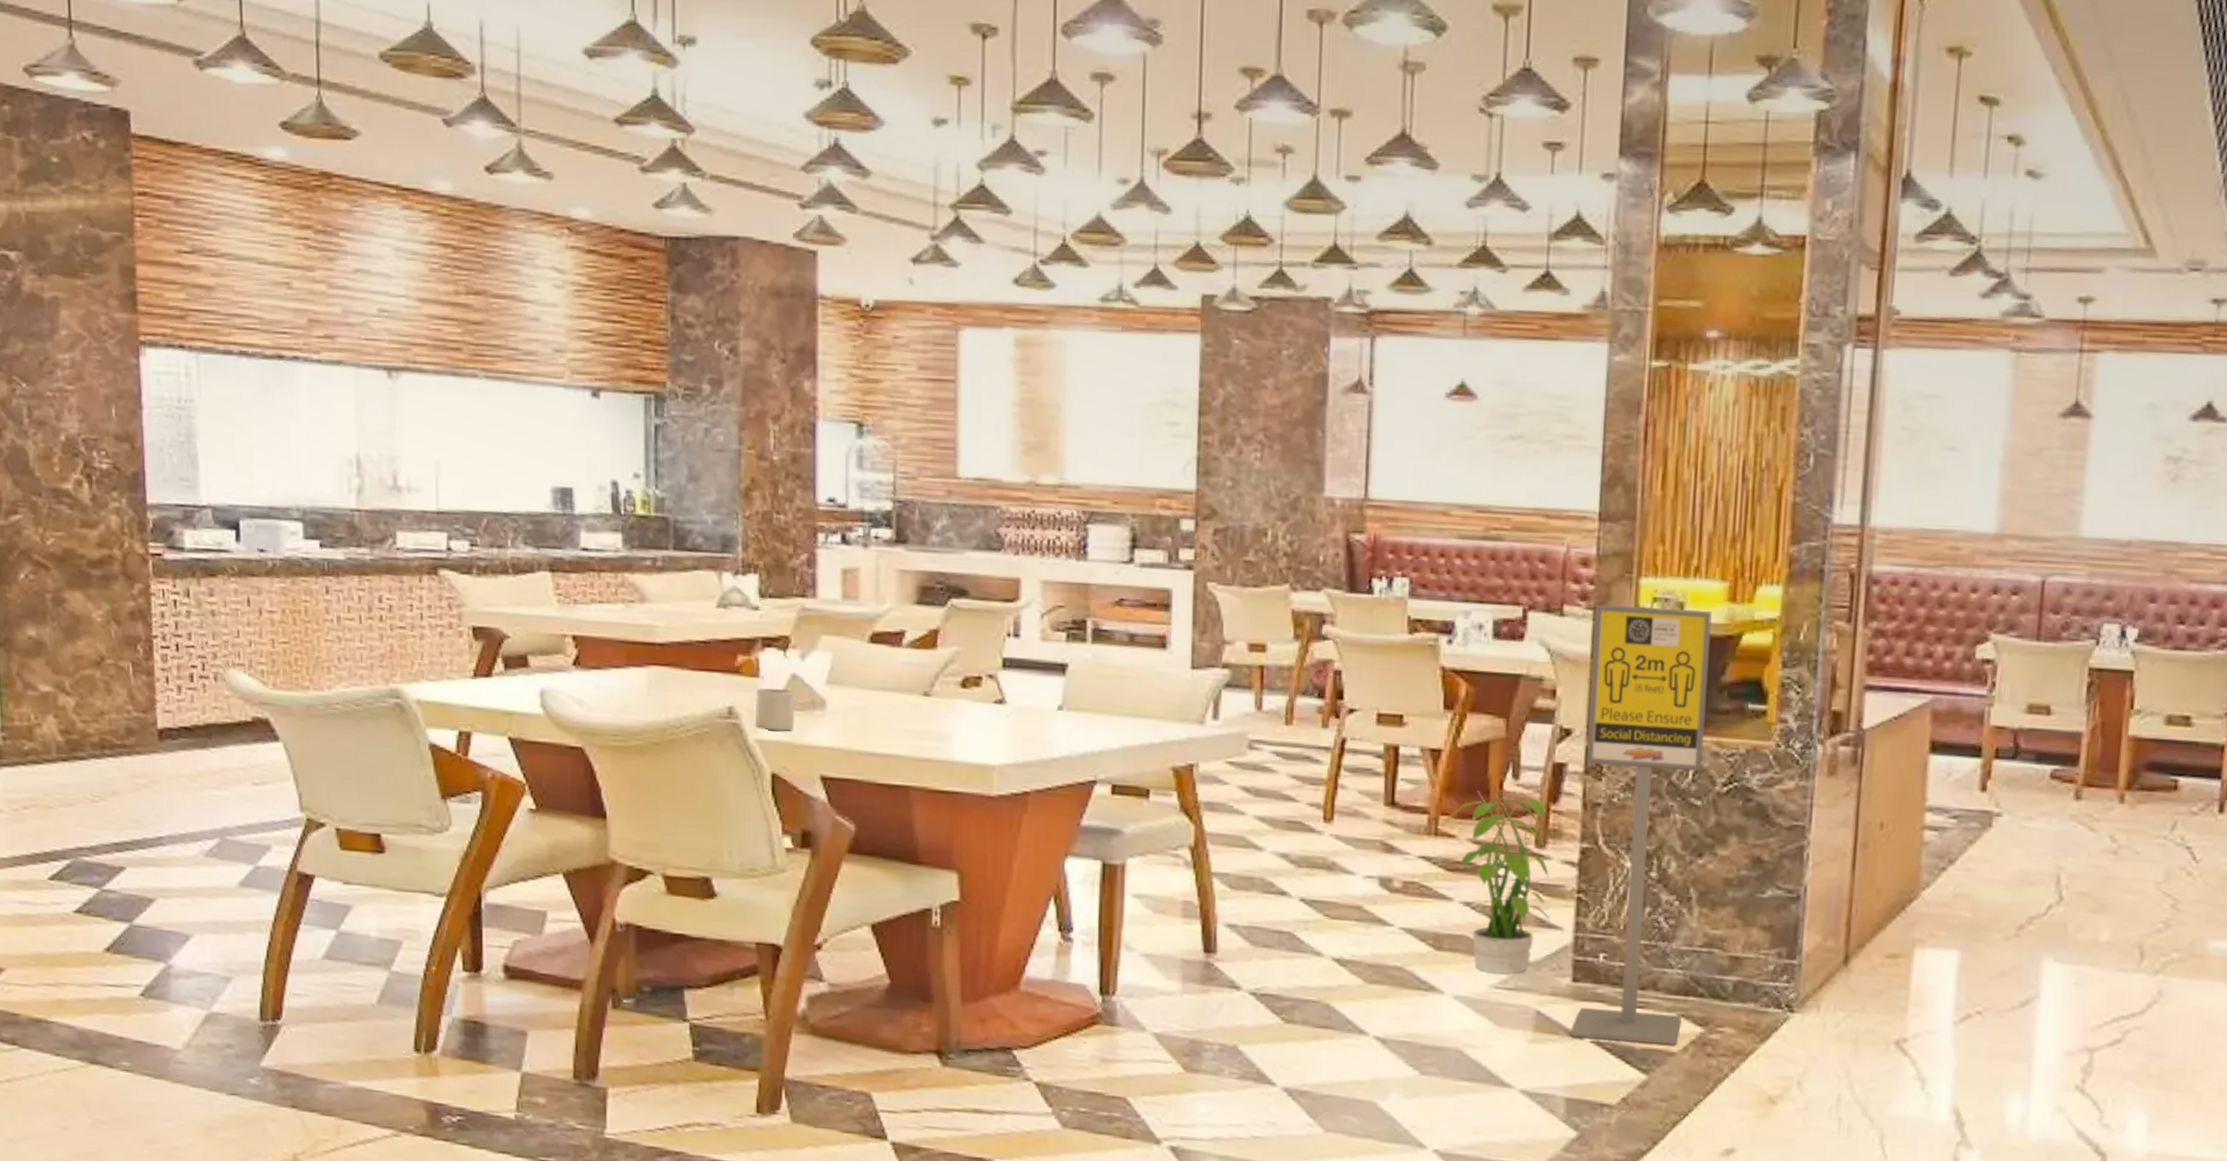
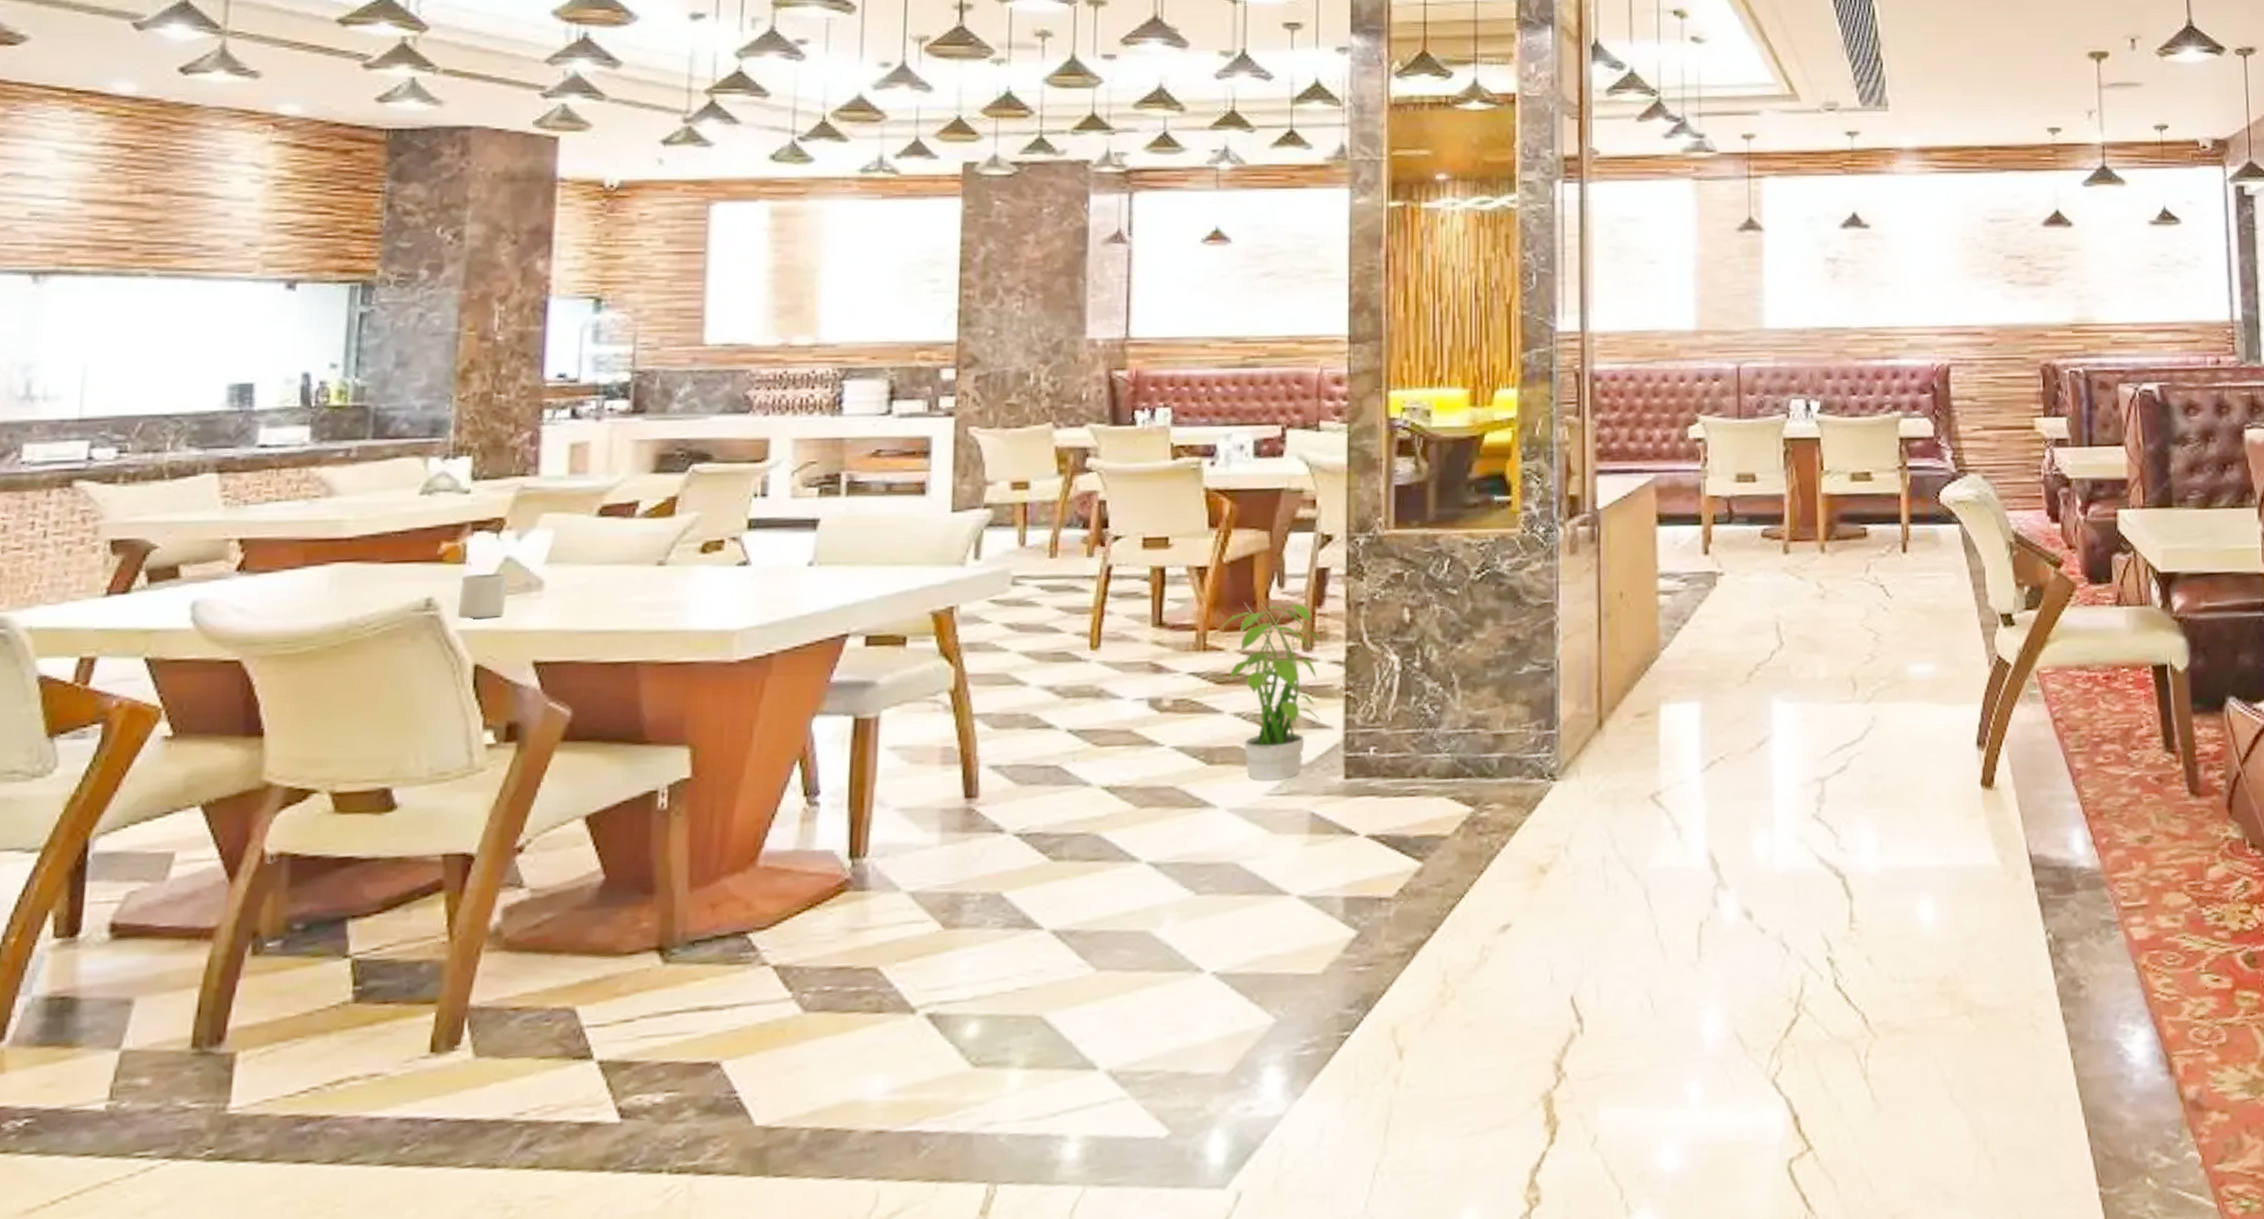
sign stand: present [1570,604,1712,1045] -> none [1345,415,1456,834]

